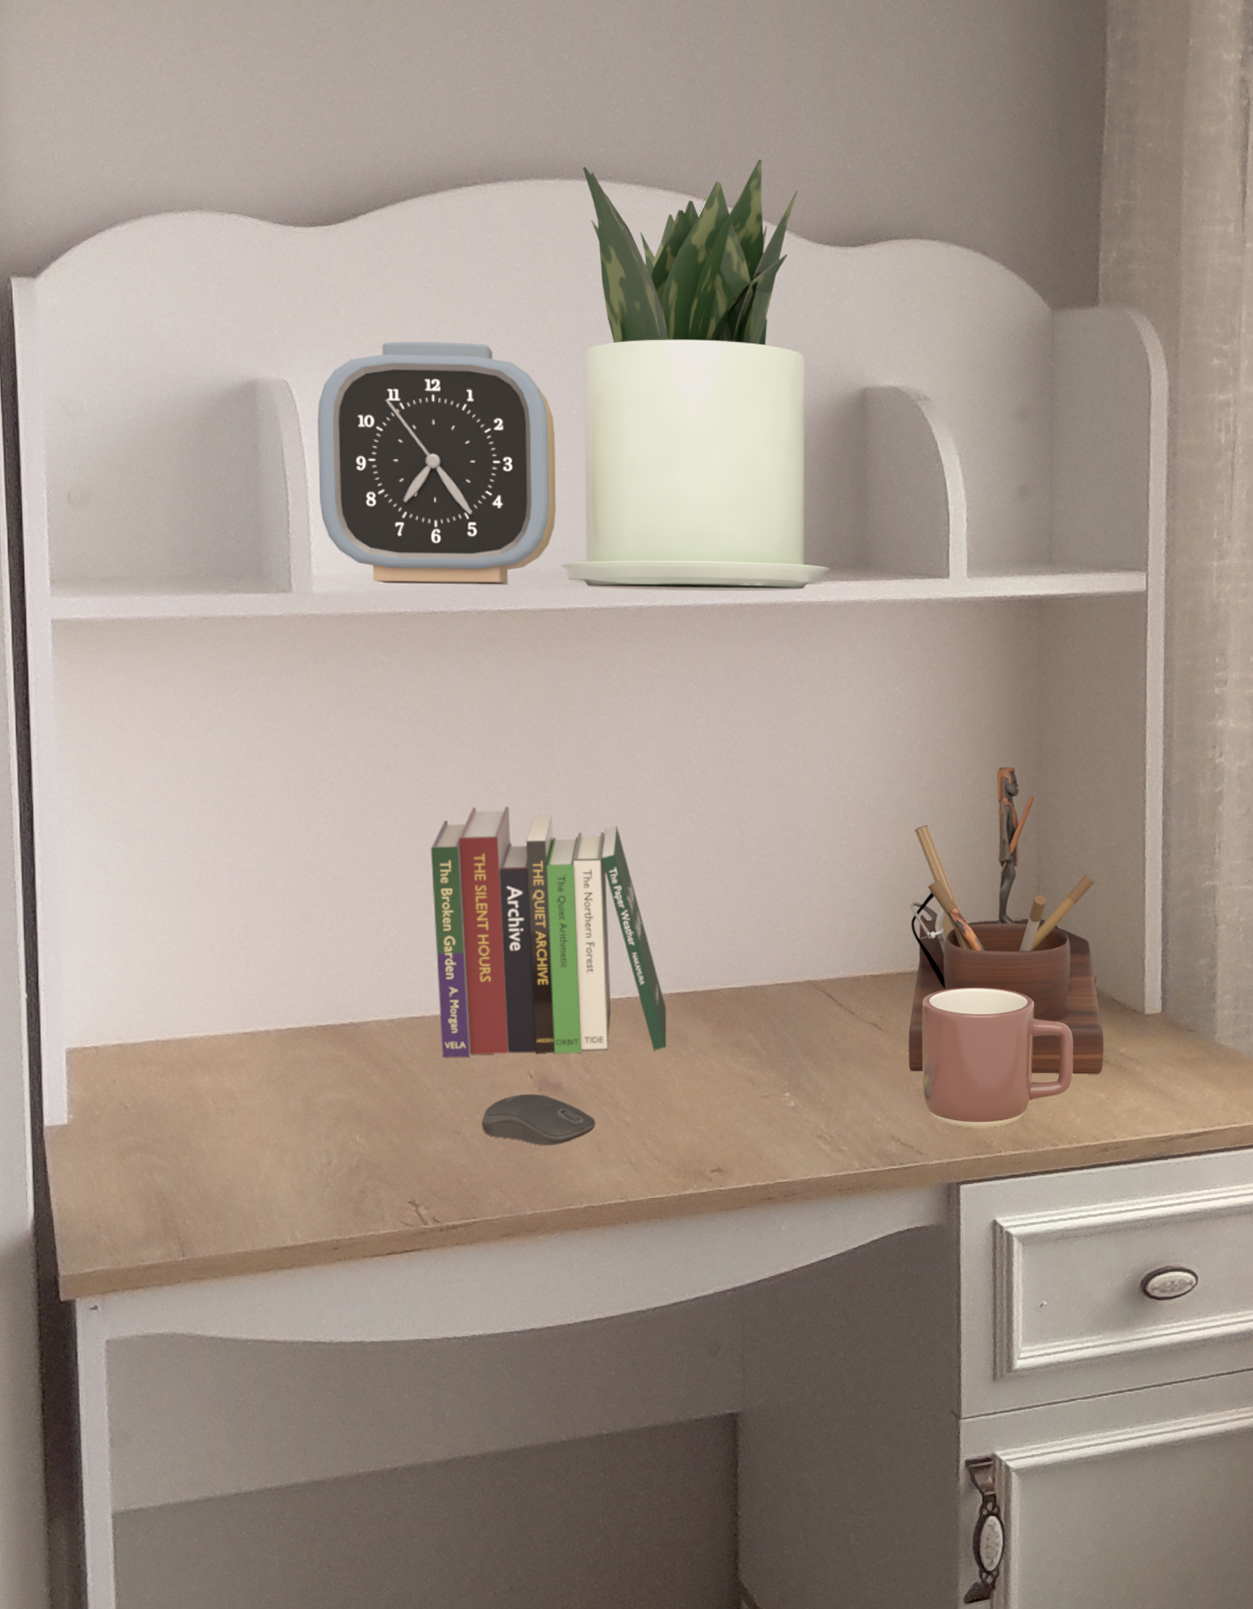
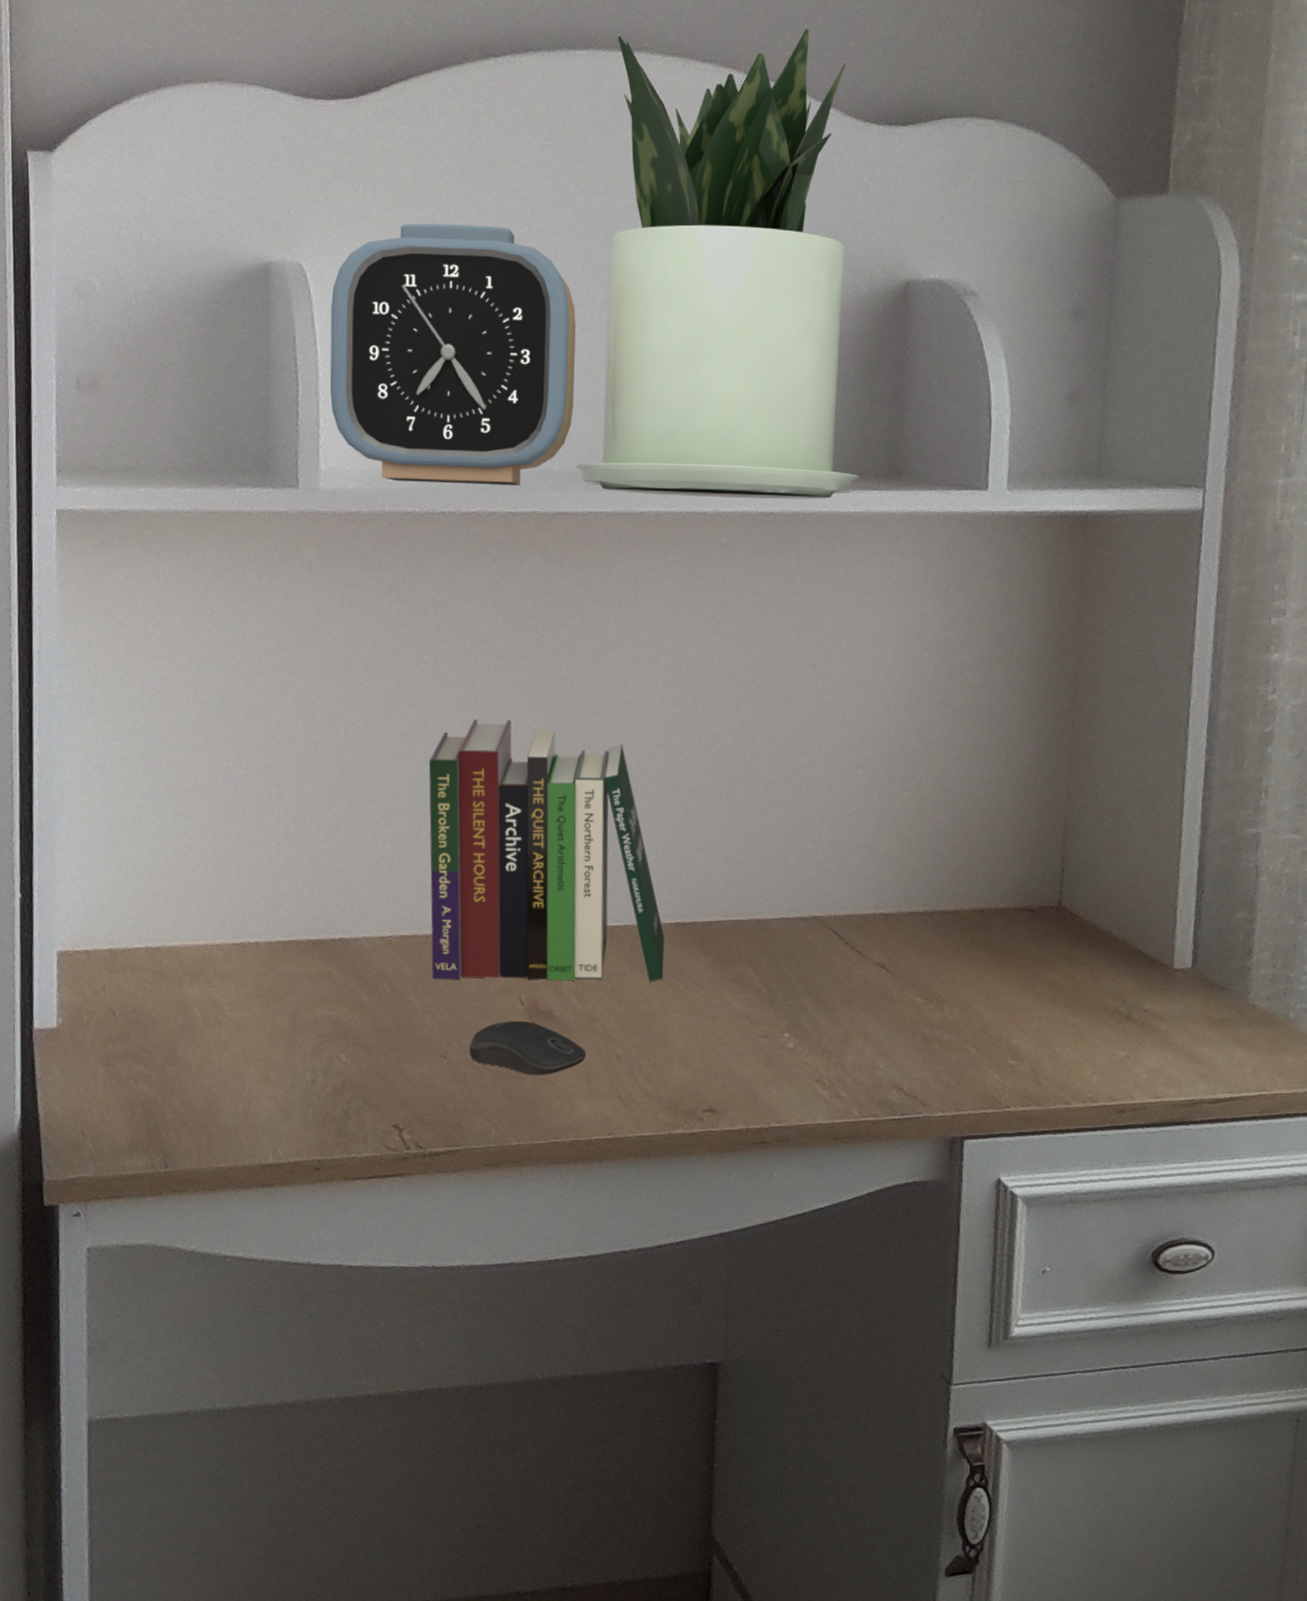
desk organizer: present [908,766,1104,1075] -> none [916,696,1128,1030]
mug: present [922,987,1073,1129] -> none [930,931,1094,1082]

